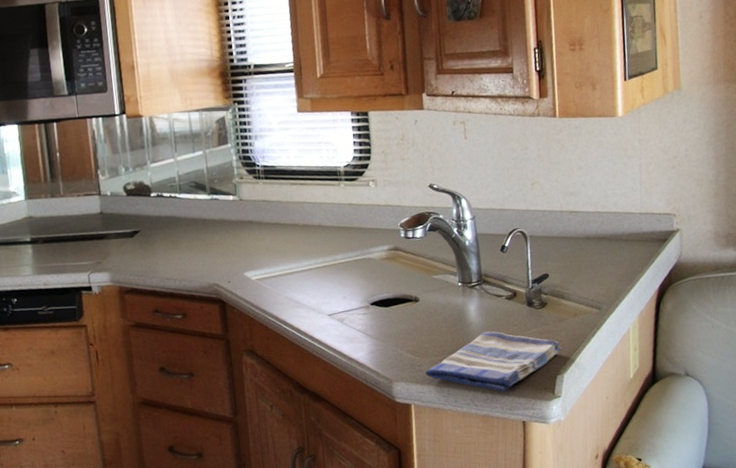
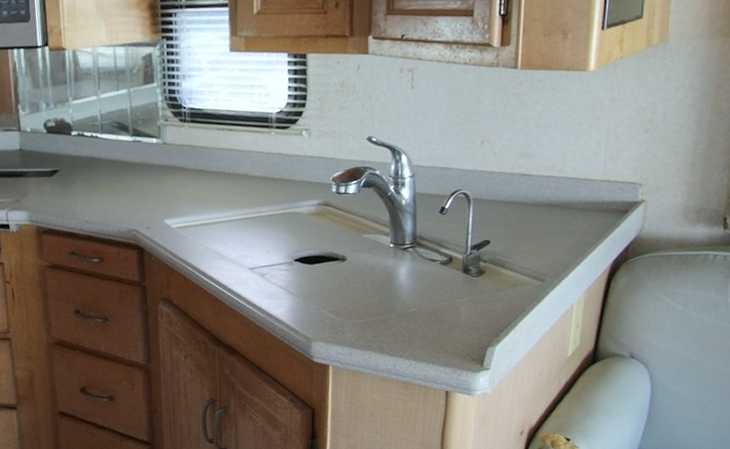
dish towel: present [425,331,562,393] -> none [346,296,497,361]

